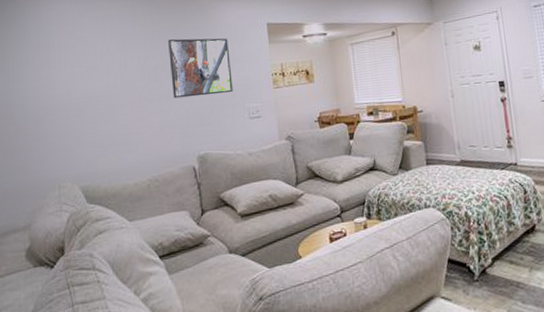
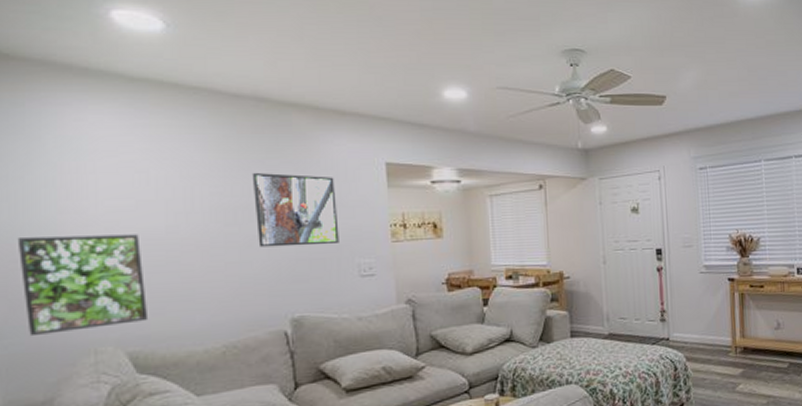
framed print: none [9,93,96,176] -> present [17,234,149,337]

